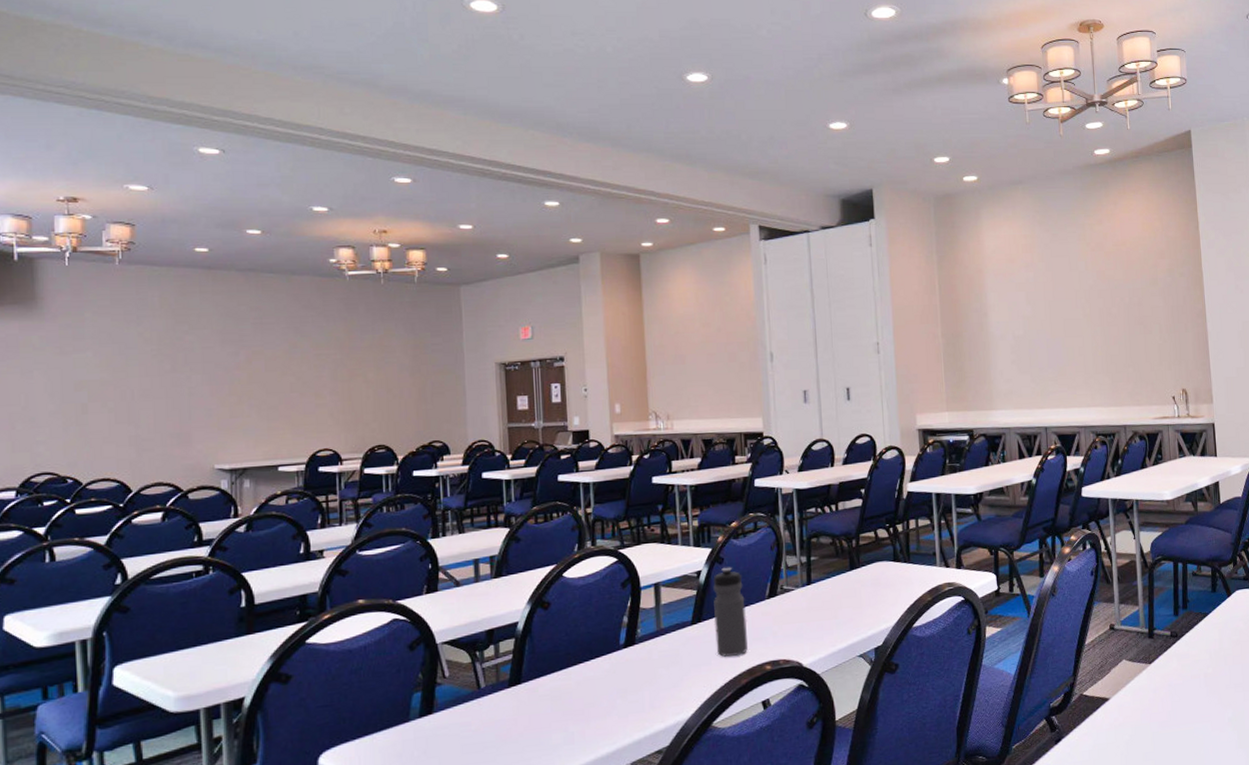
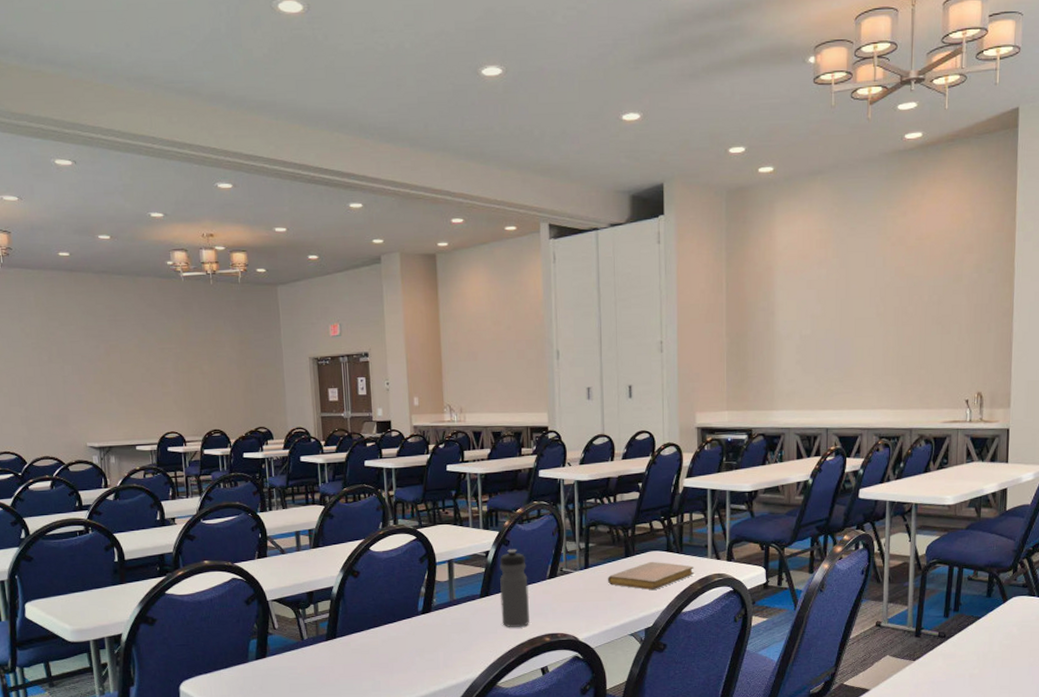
notebook: none [831,573,923,605] -> present [607,561,694,590]

